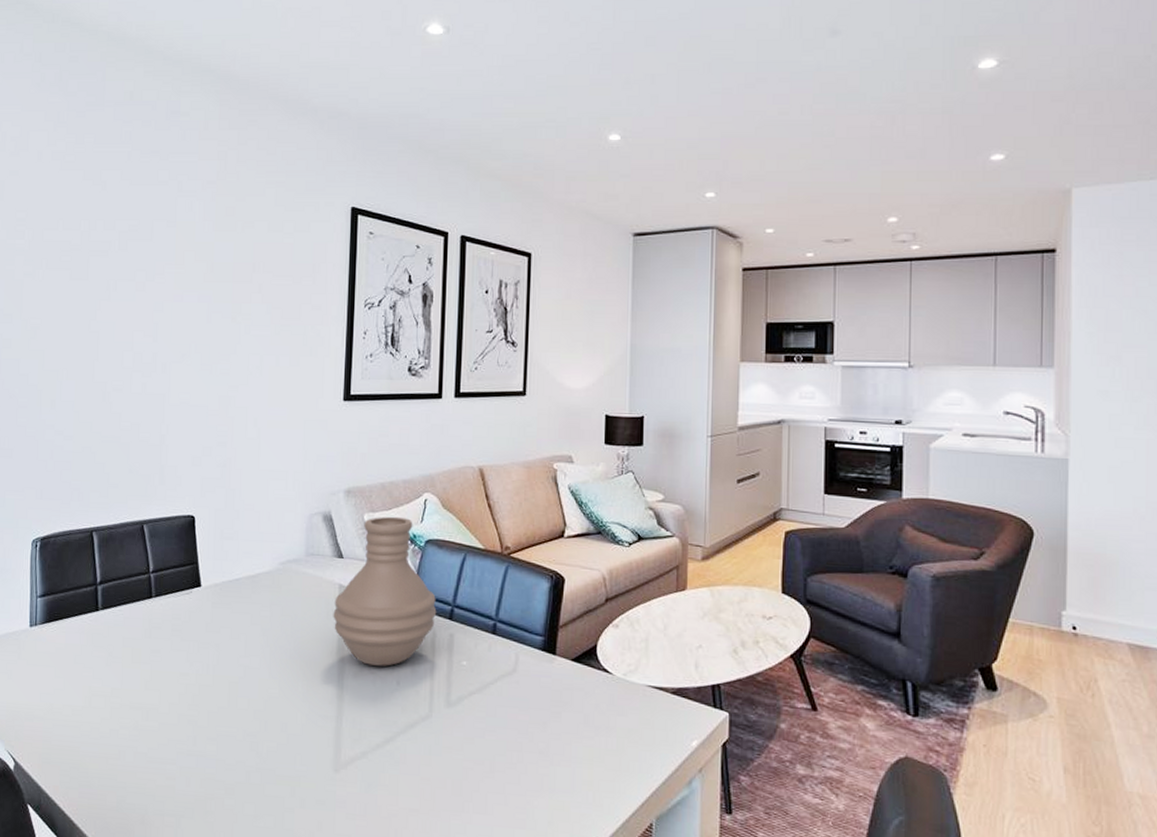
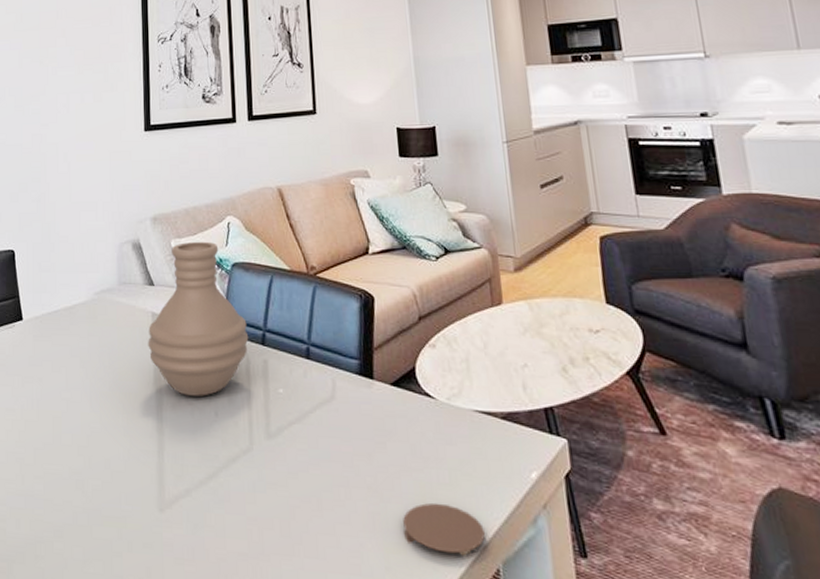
coaster: none [569,766,644,813] -> present [403,502,486,556]

